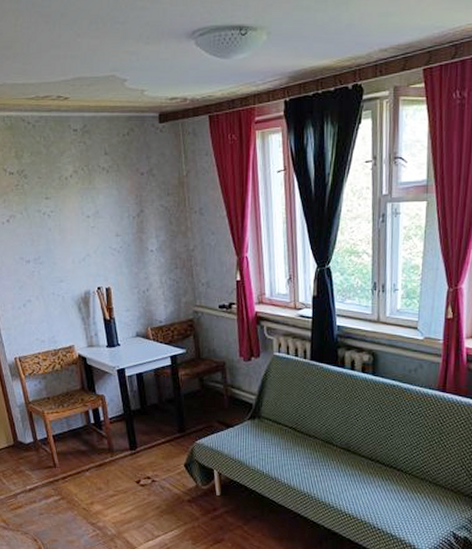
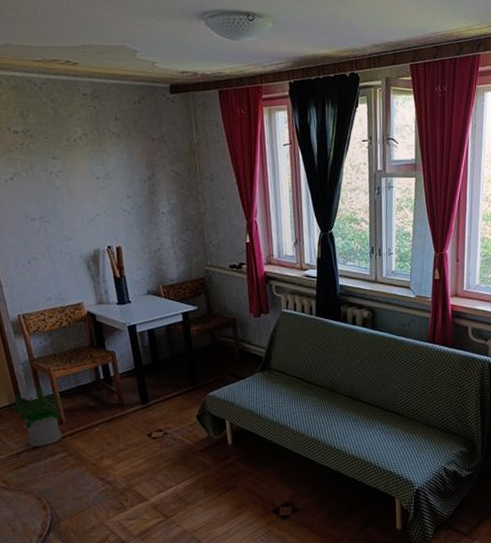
potted plant: none [8,429,59,488] -> present [9,386,66,446]

